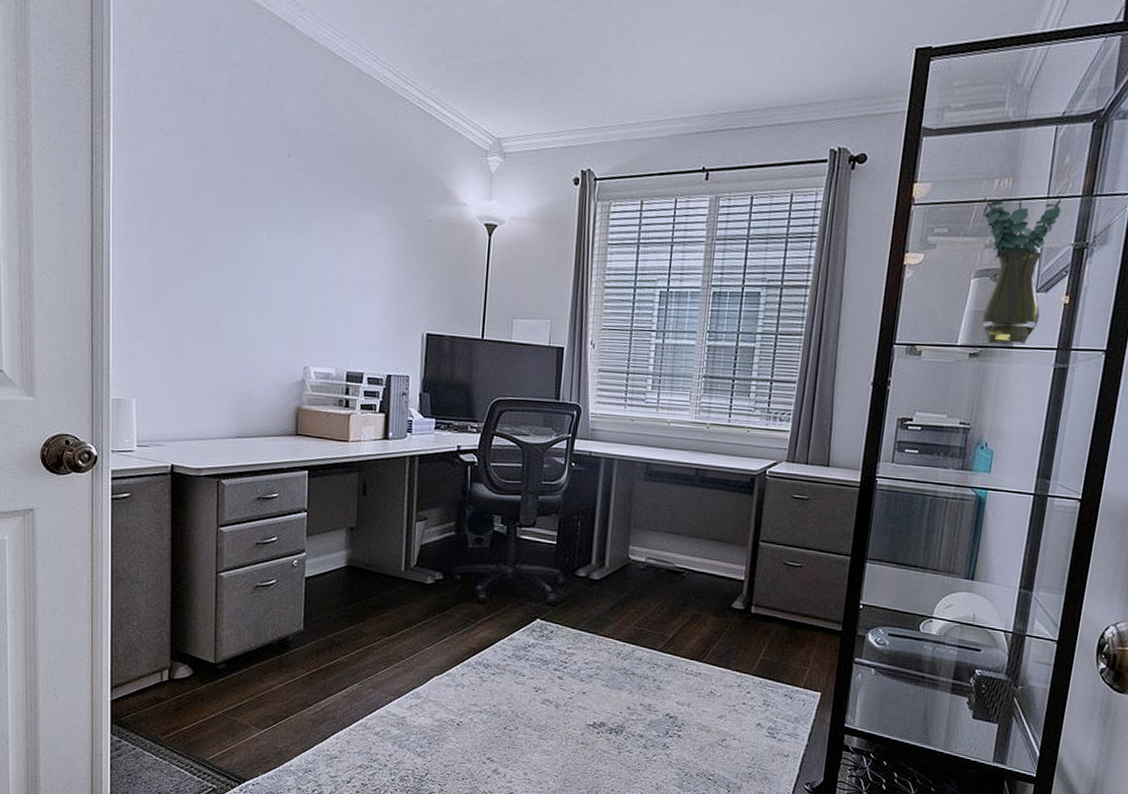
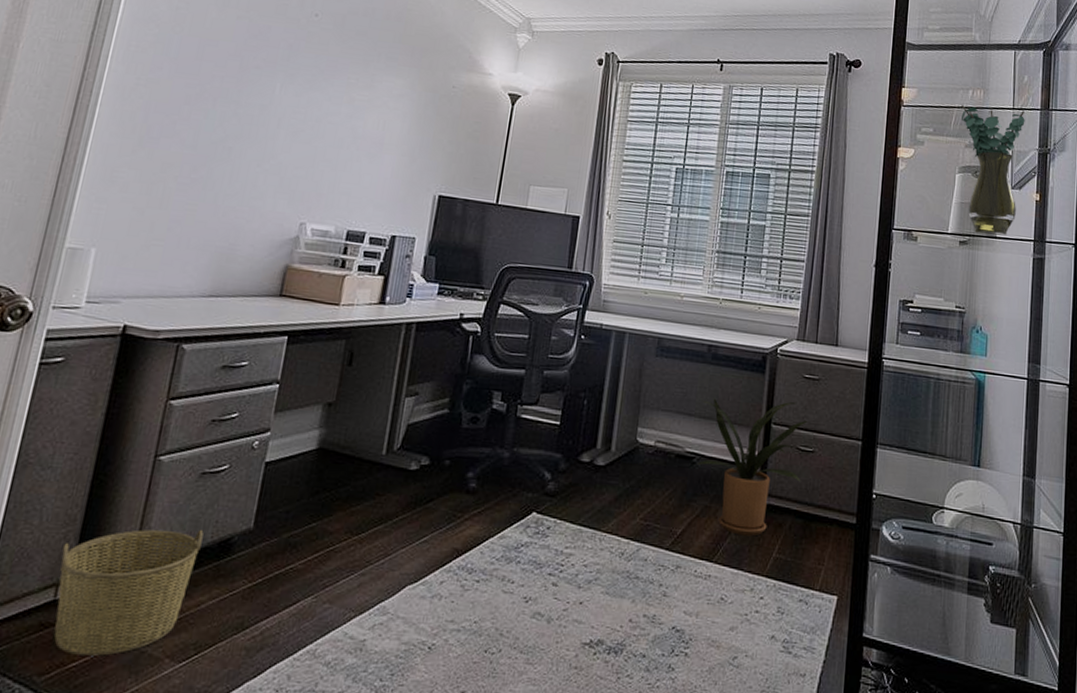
basket: none [160,630,265,723] -> present [54,529,204,656]
house plant: none [687,517,796,641] -> present [698,396,808,537]

